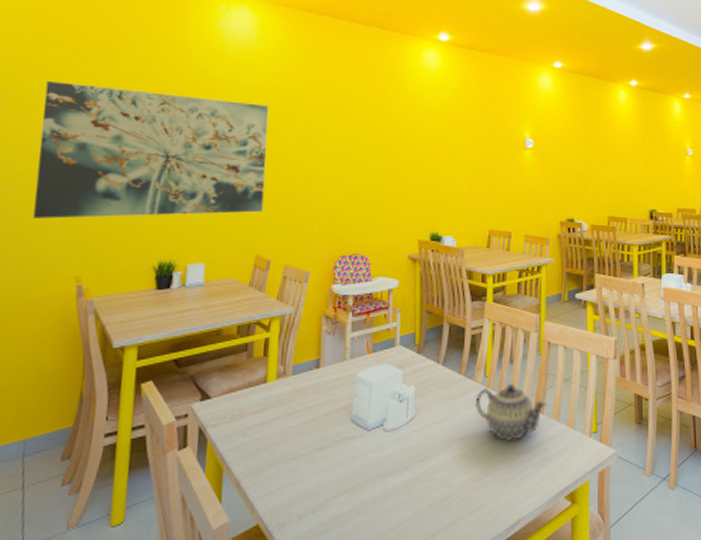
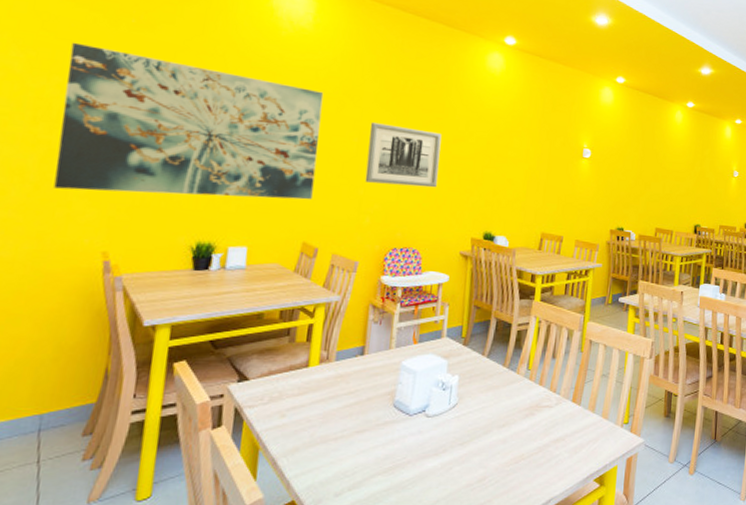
wall art: none [311,131,383,191] -> present [364,122,442,188]
teapot: present [474,384,547,442] -> none [515,378,584,430]

